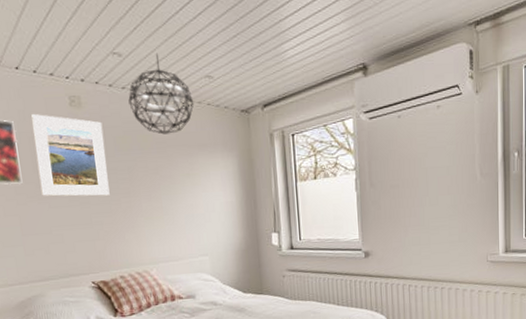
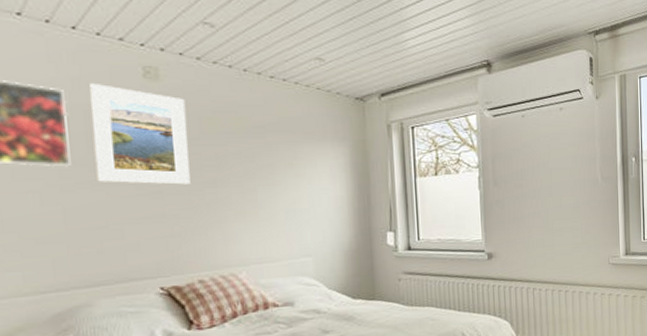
pendant light: present [128,52,194,135] -> none [220,27,300,118]

